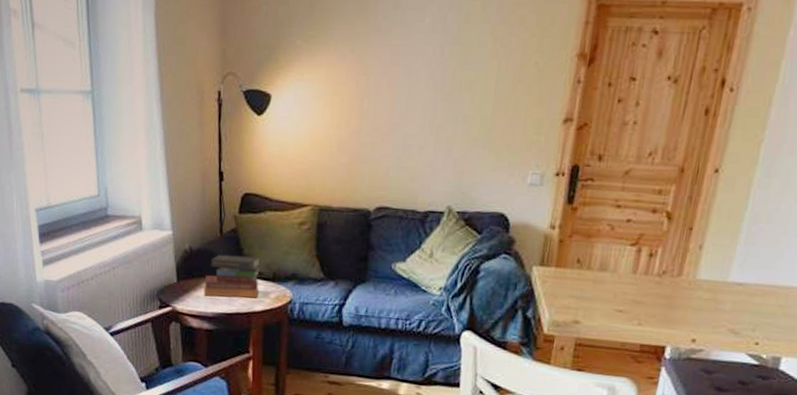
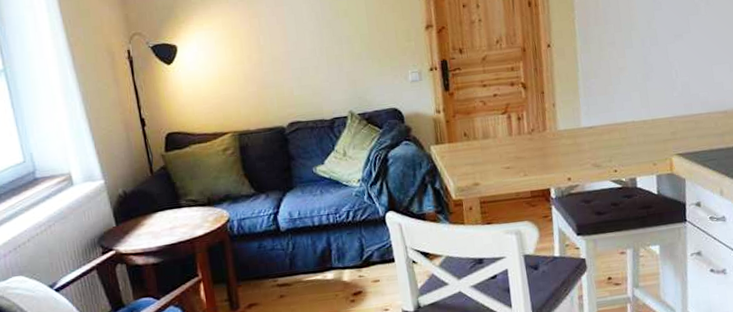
books: present [203,254,260,299] -> none [143,187,197,233]

